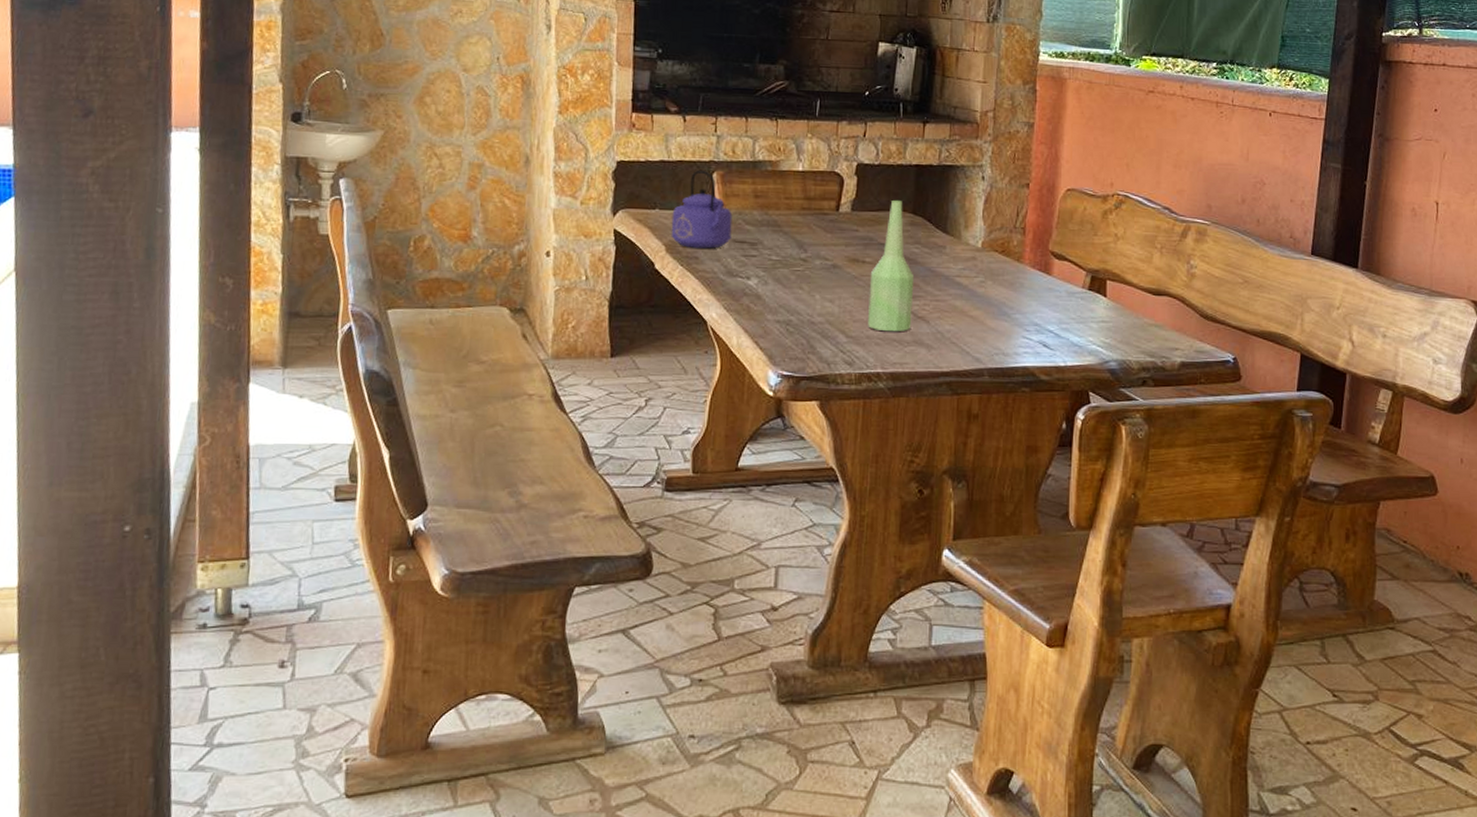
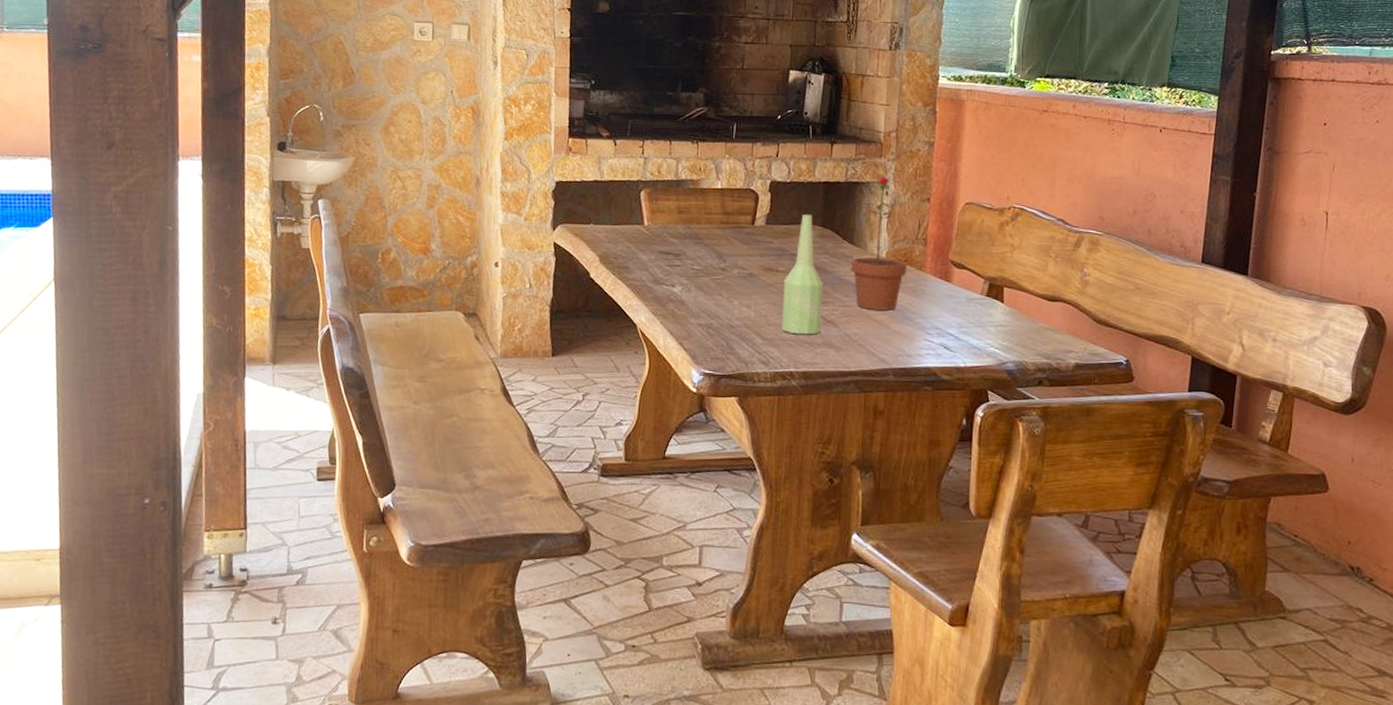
kettle: present [671,169,733,249] -> none [604,188,659,259]
potted flower: none [943,159,1004,305] -> present [851,176,907,310]

